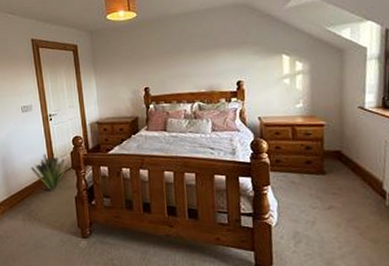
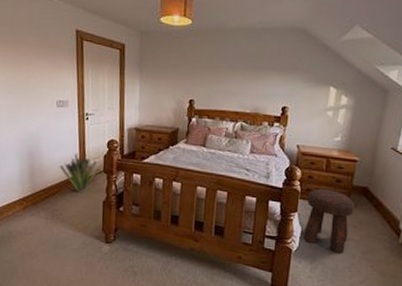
stool: none [278,158,331,223] -> present [303,189,355,253]

